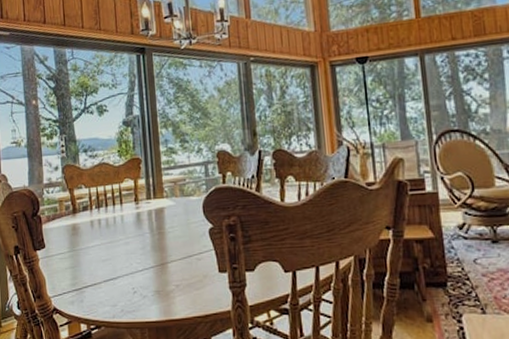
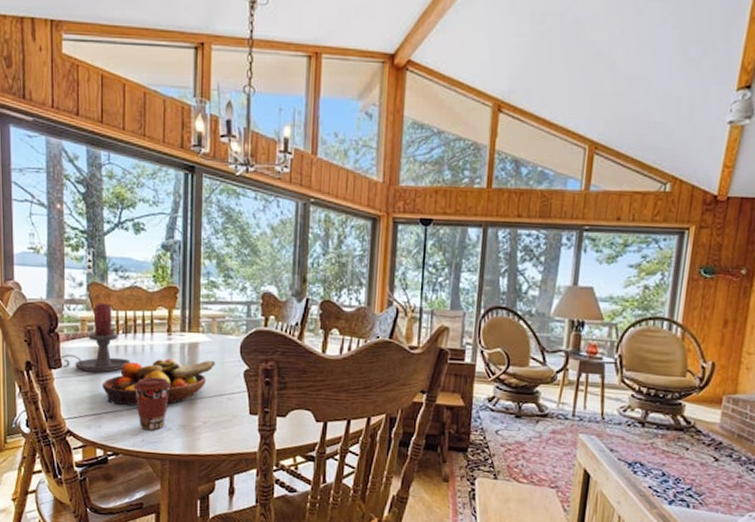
candle holder: none [42,182,105,249] -> present [59,303,131,372]
fruit bowl: none [81,223,182,278] -> present [102,358,216,406]
coffee cup: none [109,246,143,300] -> present [133,377,171,431]

